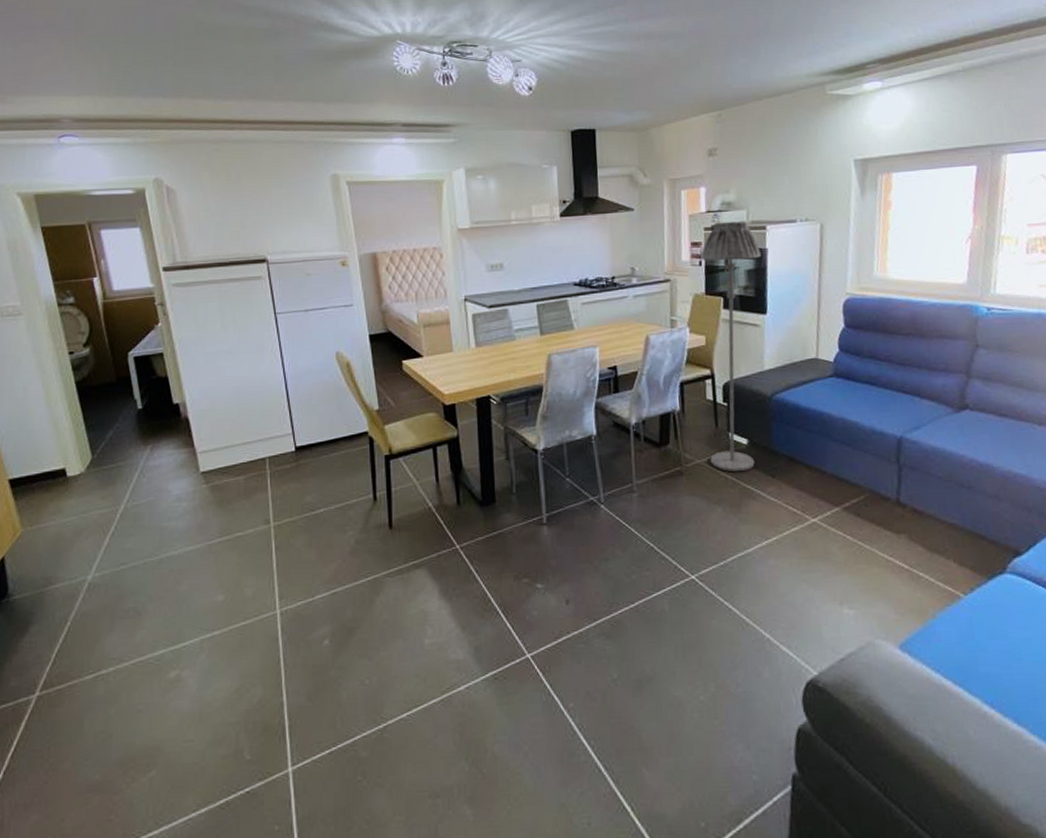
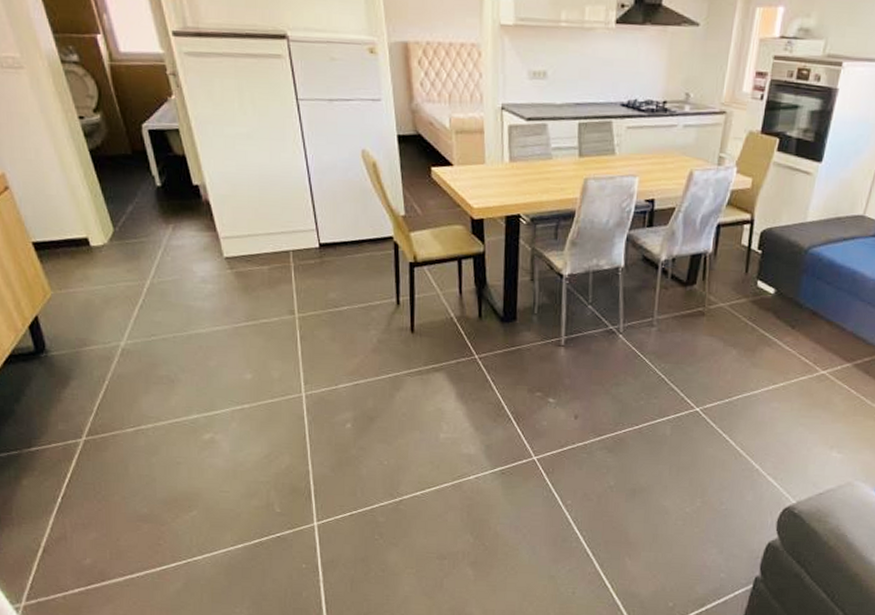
floor lamp: present [701,221,761,472] -> none [733,51,831,320]

